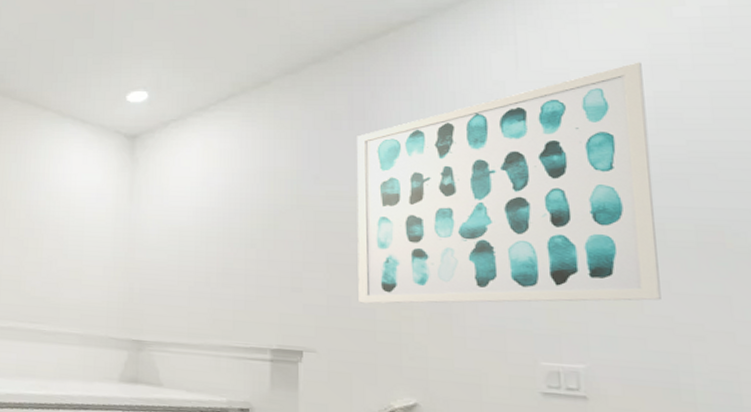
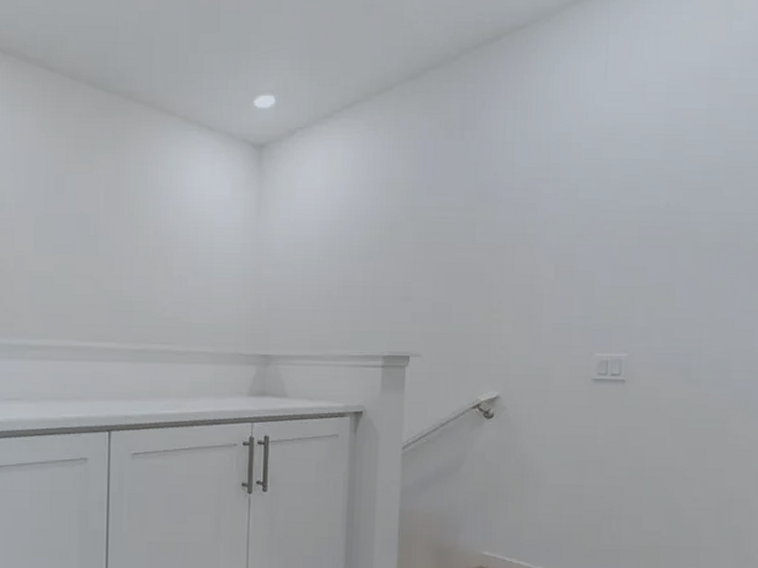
wall art: present [356,62,661,304] -> none [458,75,702,309]

